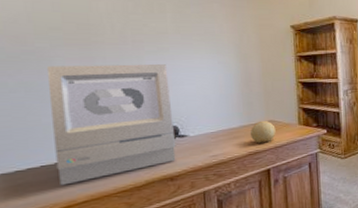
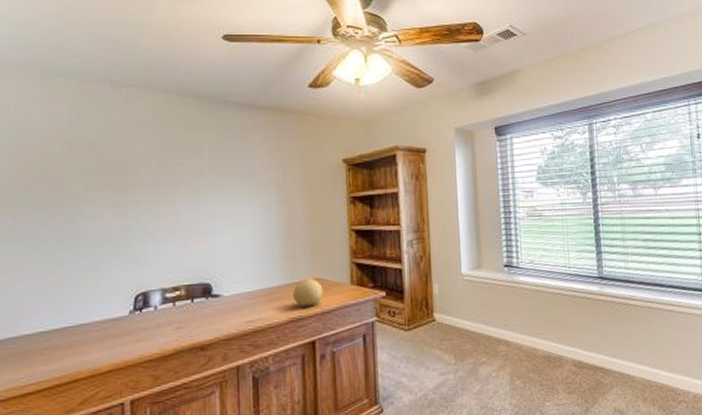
all-in-one computer: present [46,64,176,186] -> none [79,208,209,351]

